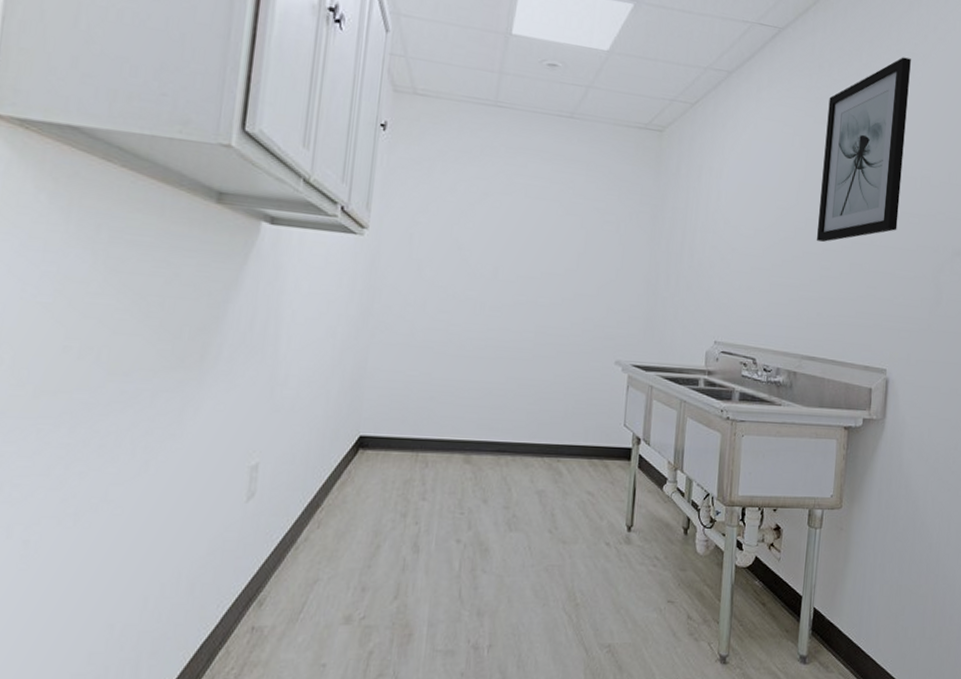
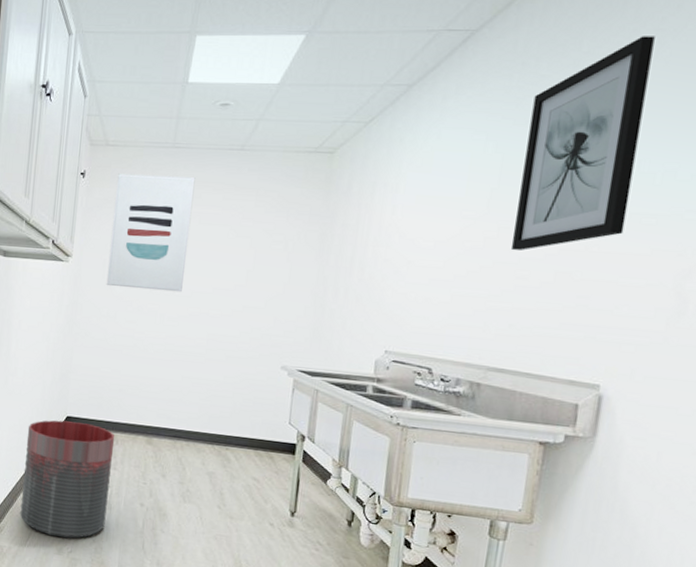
trash can: none [289,442,425,601] -> present [20,420,115,539]
wall art: none [413,130,521,277] -> present [106,174,196,293]

